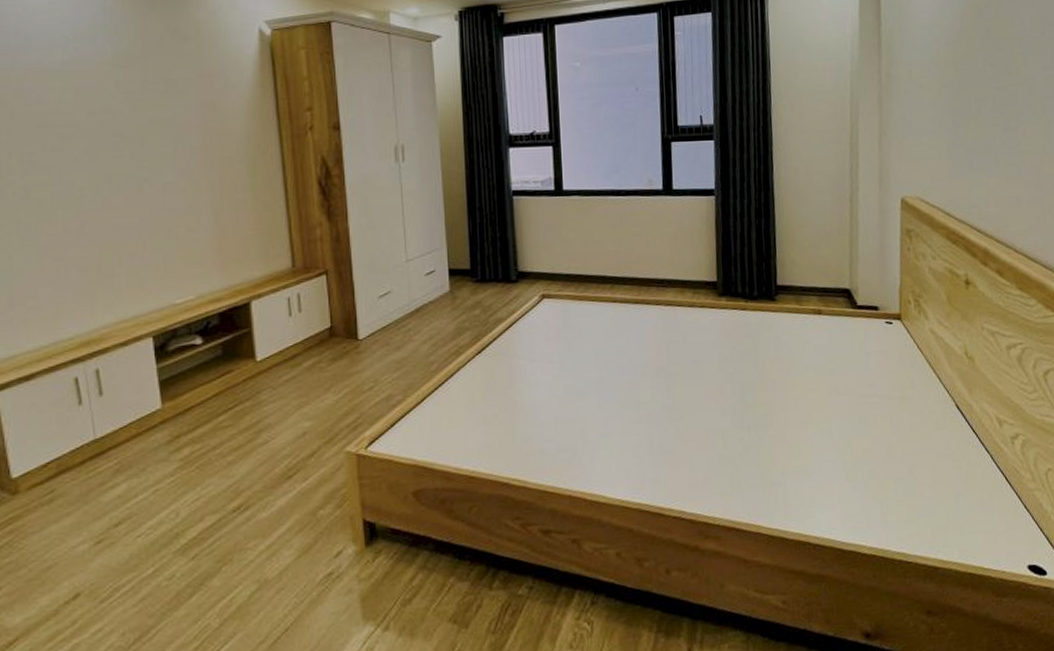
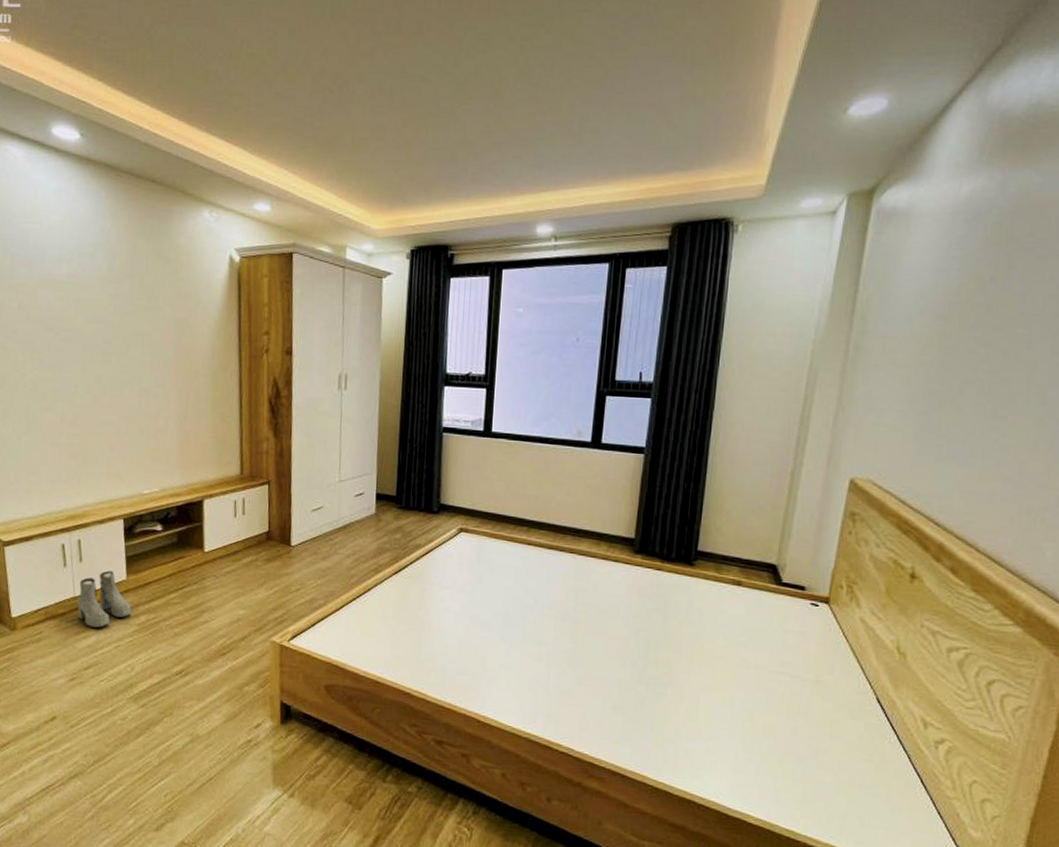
boots: none [99,400,170,473] -> present [77,570,131,628]

